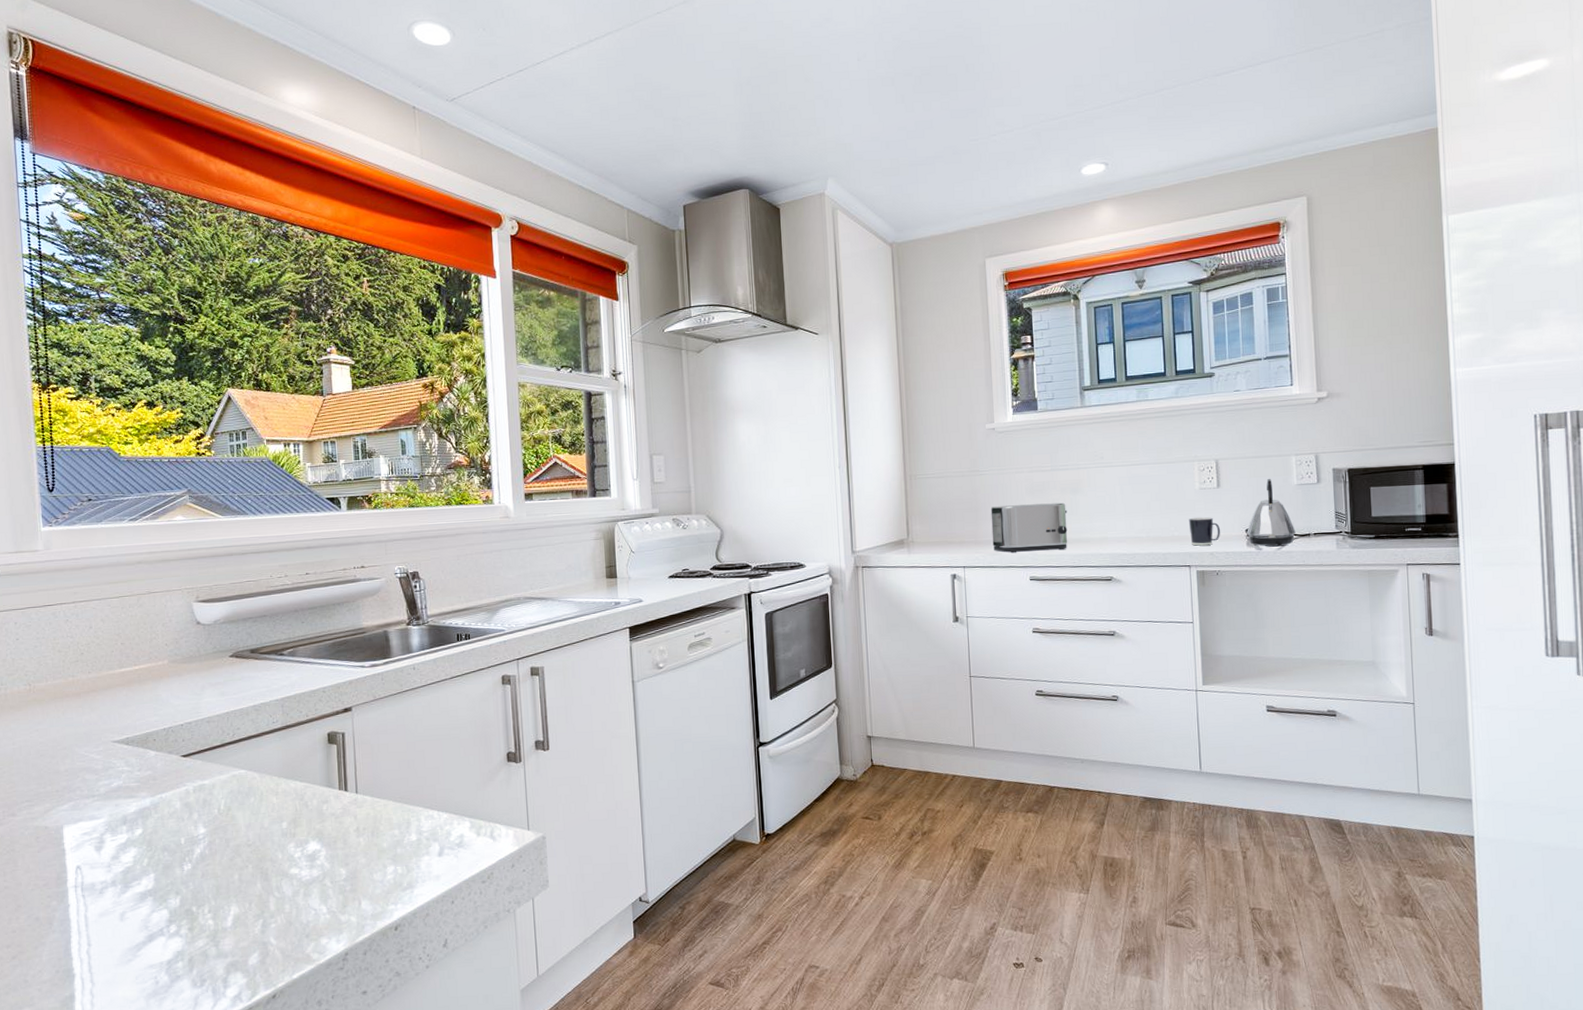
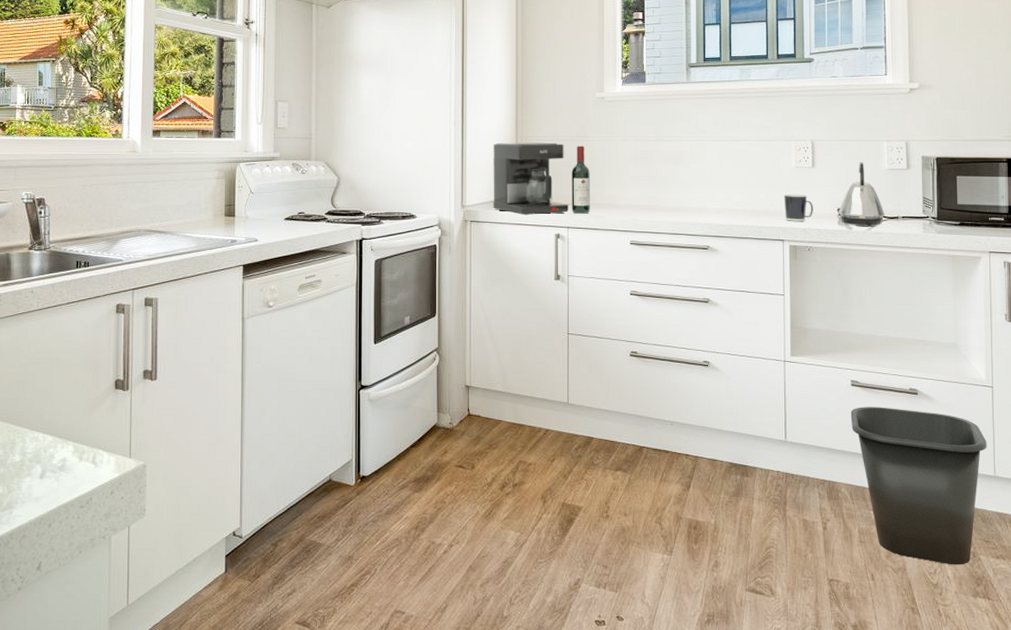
coffee maker: none [881,479,964,558] -> present [493,142,569,216]
wine bottle: none [965,481,987,552] -> present [572,146,591,214]
toaster: present [990,502,1068,553] -> none [596,171,669,218]
waste bin: none [1267,731,1410,886] -> present [850,407,987,565]

